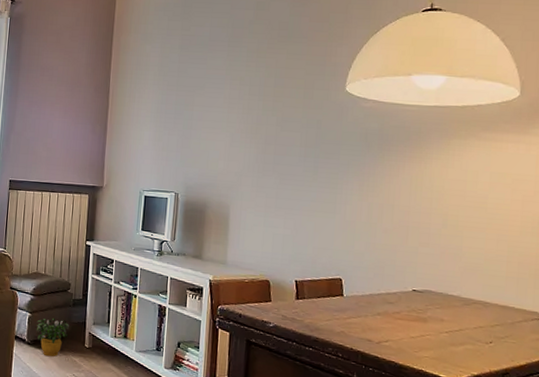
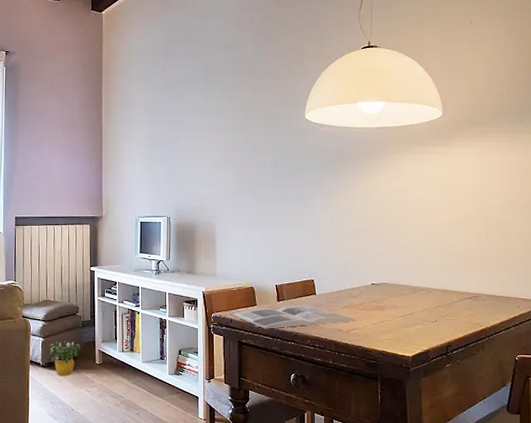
magazine: none [242,304,391,332] -> present [232,306,357,329]

